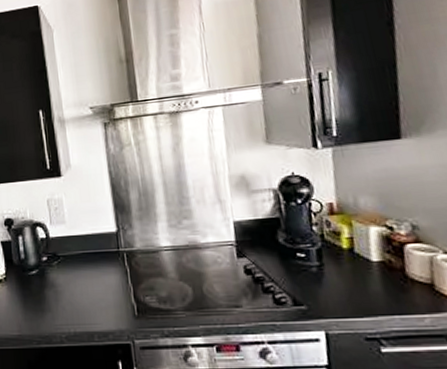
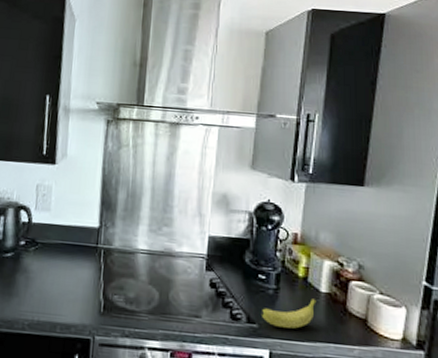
fruit: none [307,270,369,306] -> present [261,299,316,329]

